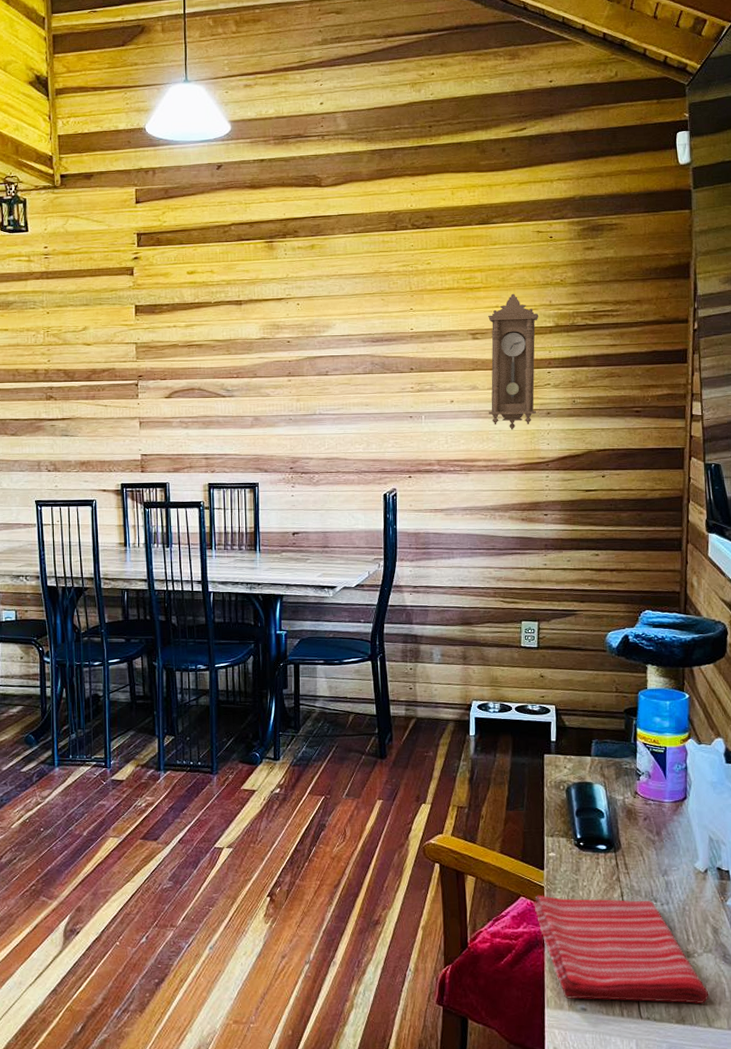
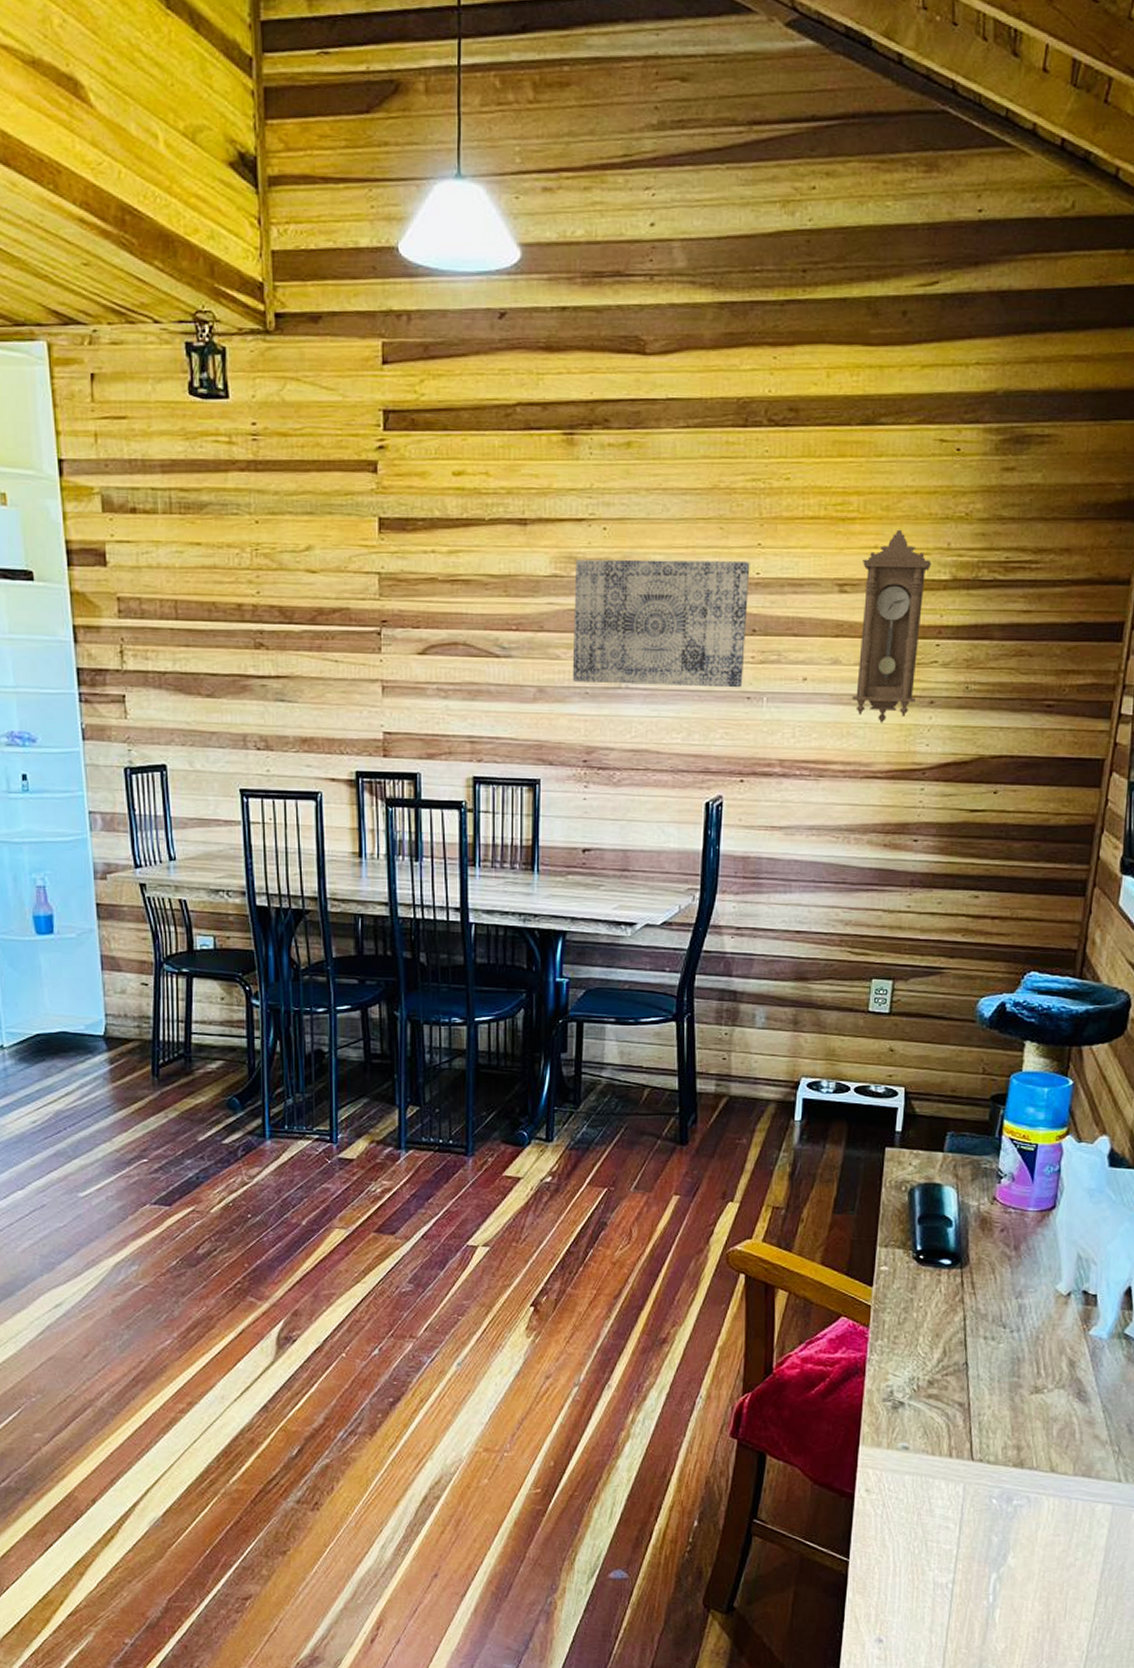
wall art: none [278,322,406,412] -> present [572,559,750,688]
dish towel: present [534,894,709,1005] -> none [856,1315,1056,1447]

